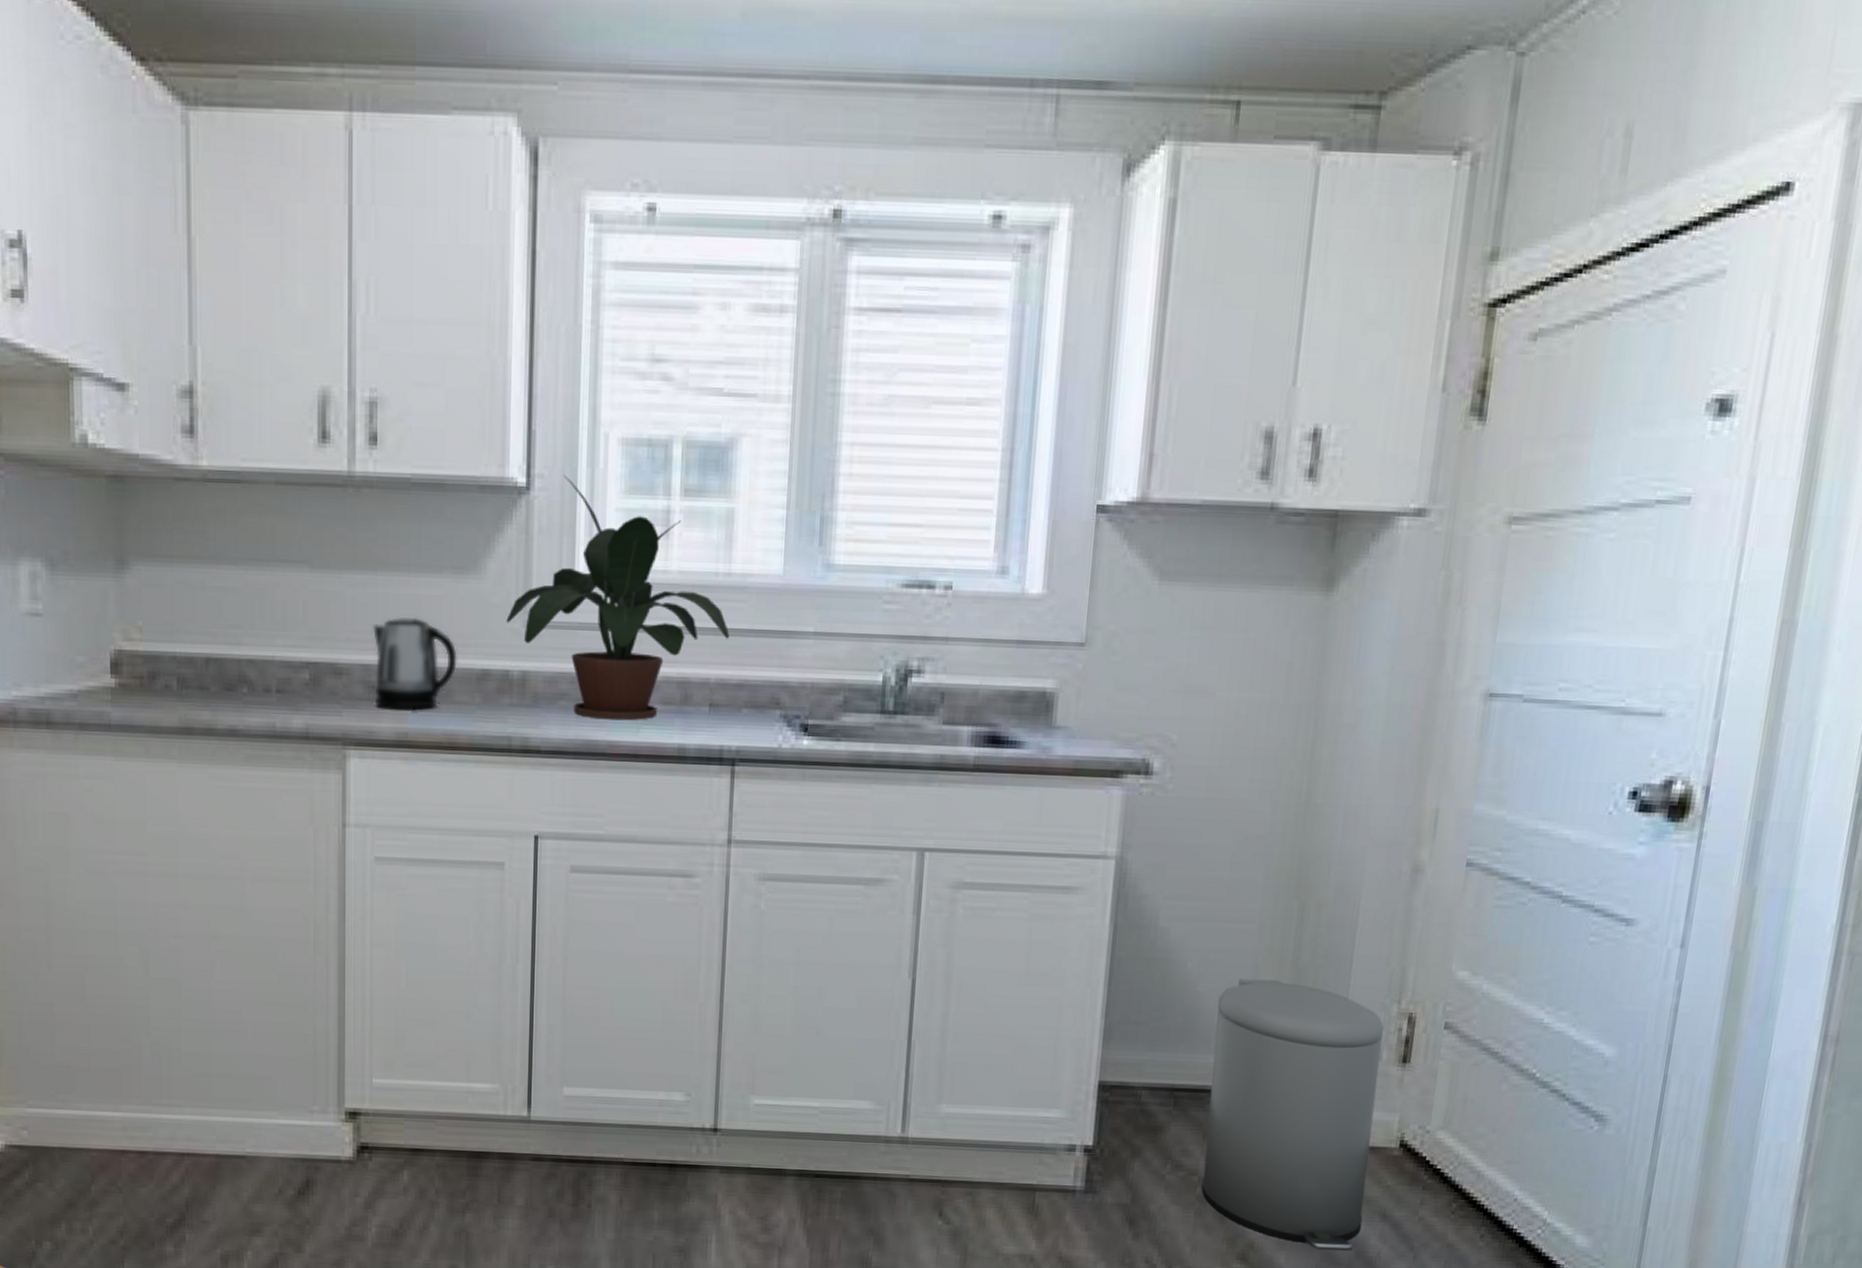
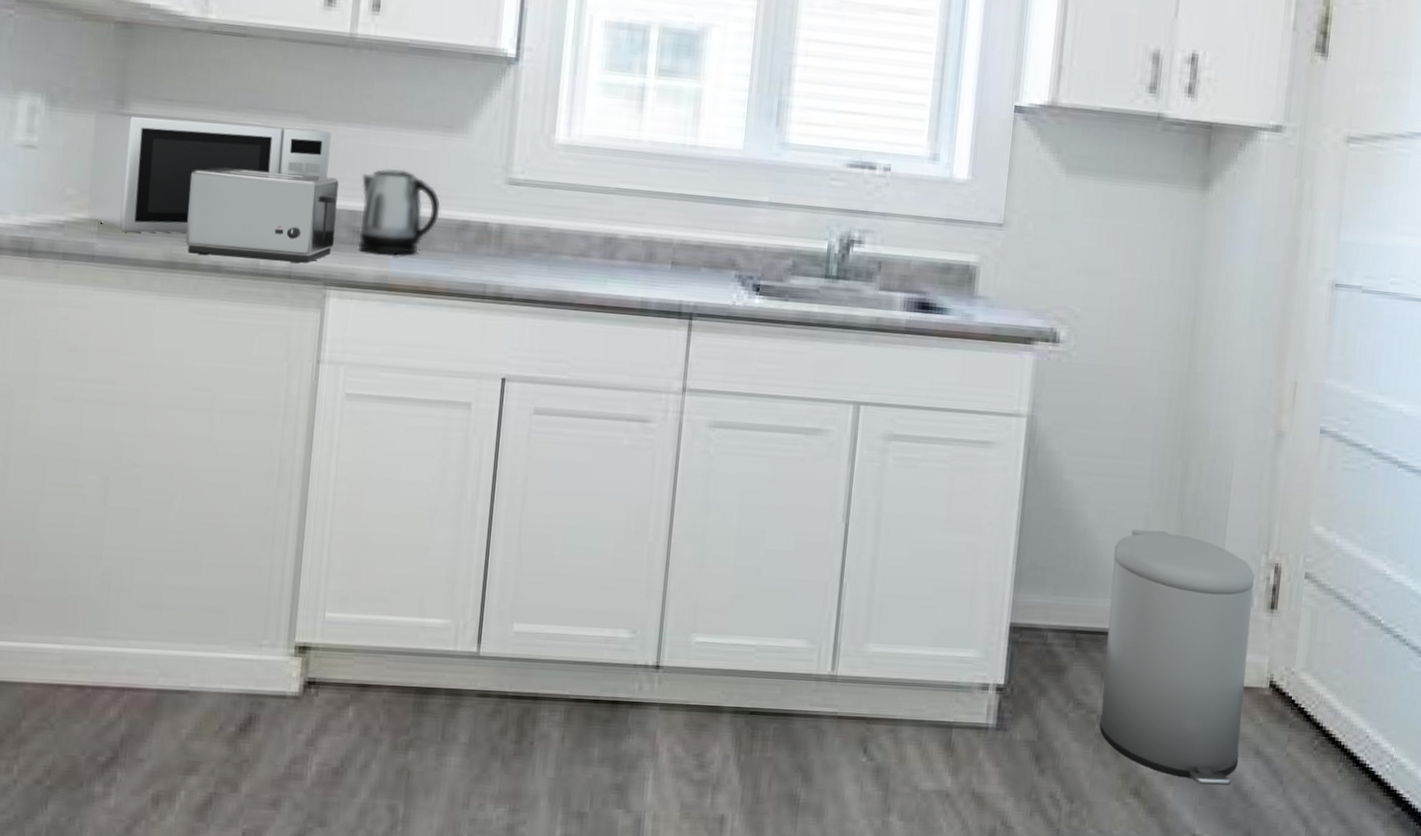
microwave: none [96,571,337,700] -> present [88,110,332,233]
toaster: none [197,624,350,724] -> present [185,167,339,264]
potted plant: present [506,475,730,720] -> none [489,50,693,274]

